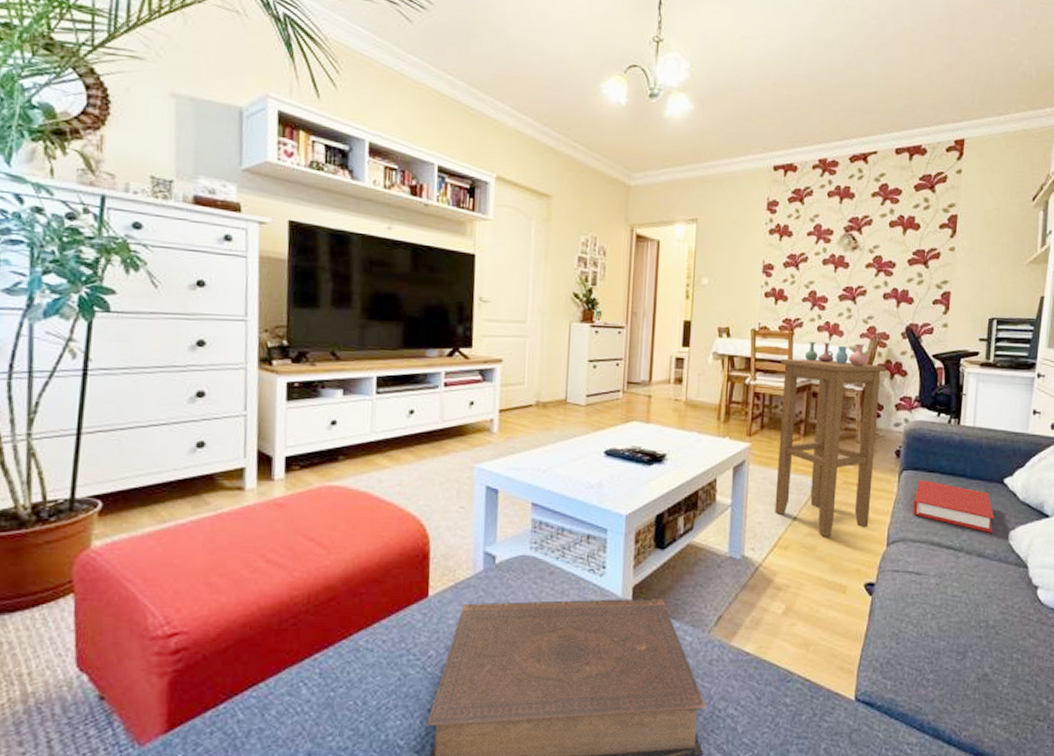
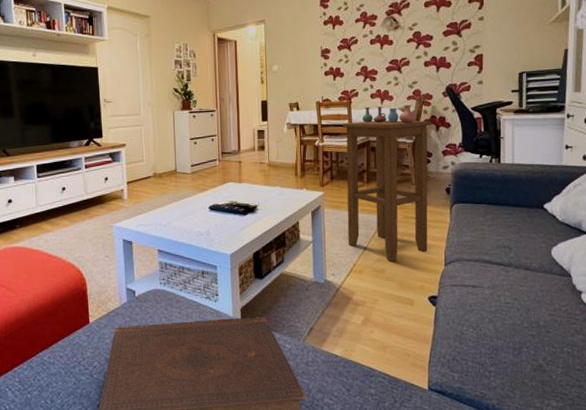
book: present [913,479,995,533] -> none [465,210,538,250]

